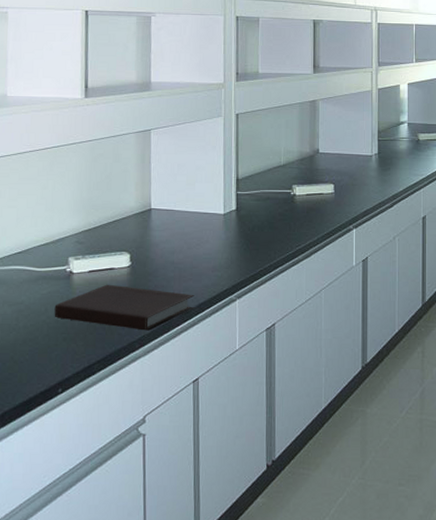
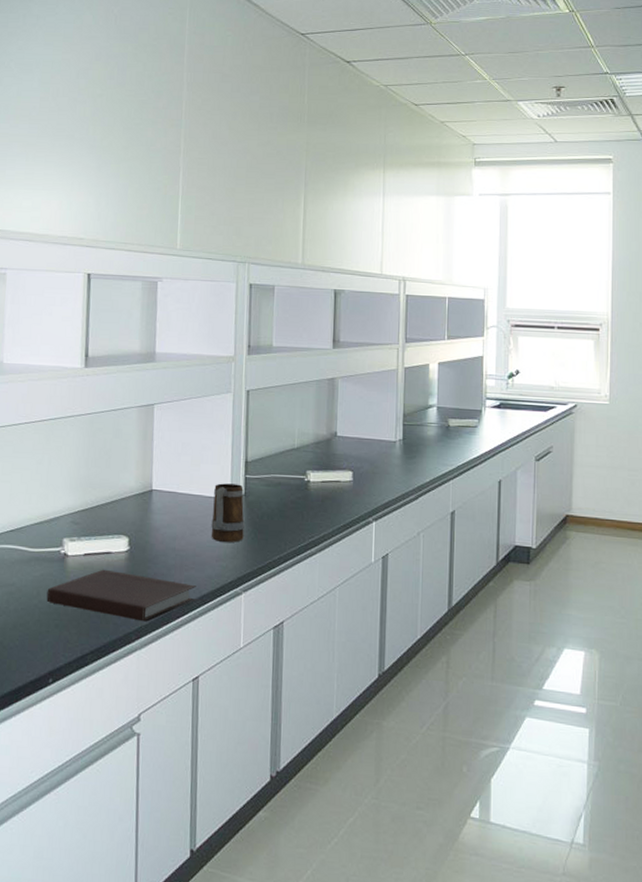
mug: none [206,200,237,254] -> present [211,483,245,542]

